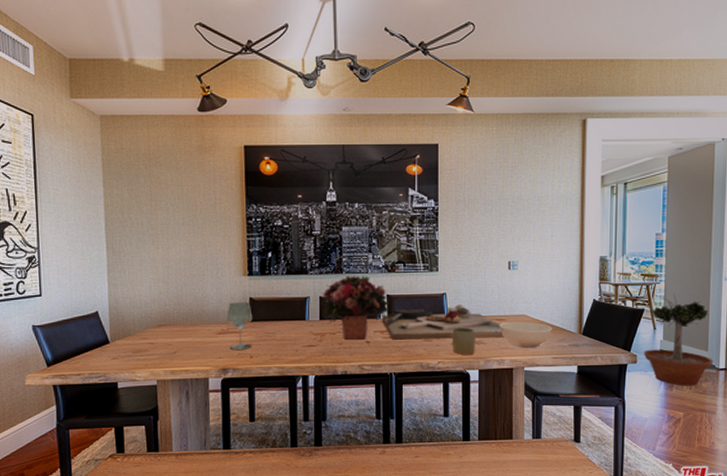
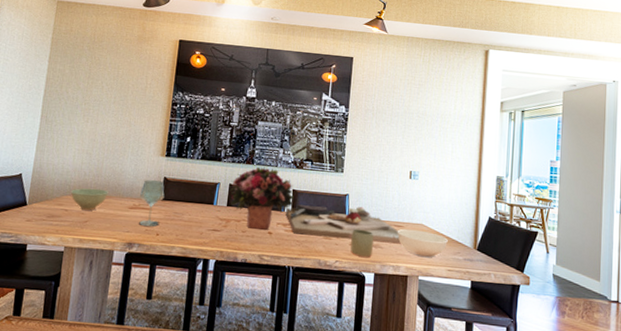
bowl: none [153,317,193,342] -> present [70,188,109,211]
potted tree: present [643,292,714,386] -> none [536,219,606,316]

